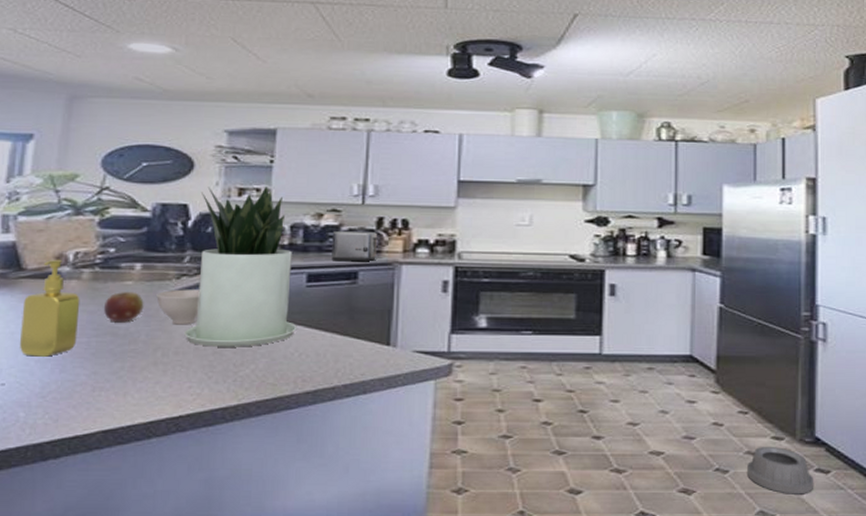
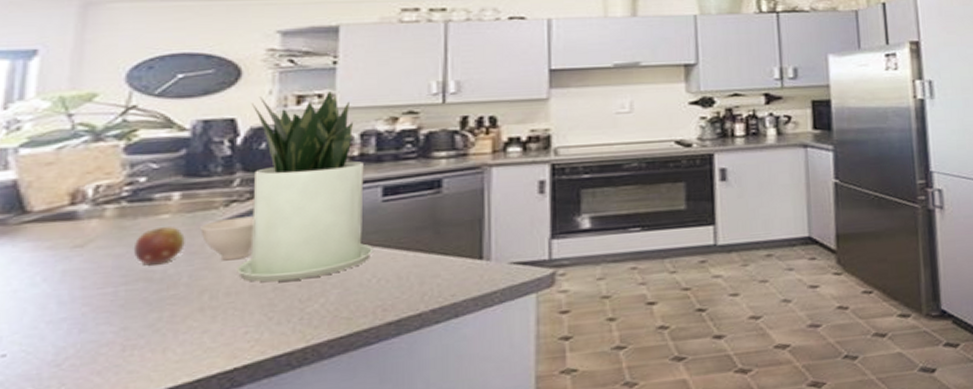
soap dispenser: present [20,259,80,357] -> none [25,195,103,317]
toaster: present [331,230,379,262] -> none [410,133,465,170]
pet bowl: present [747,446,814,495] -> none [876,324,945,375]

